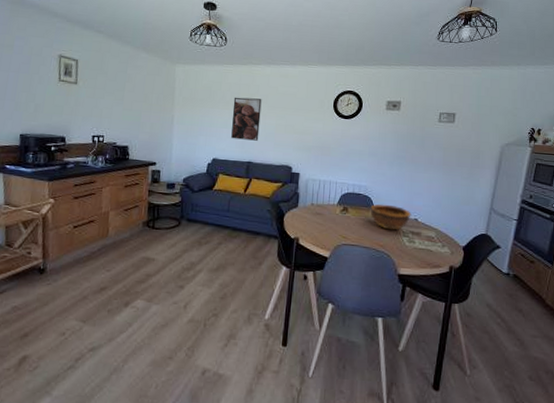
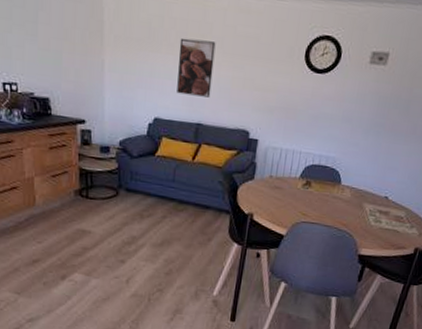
bowl: present [370,204,412,230] -> none [336,178,382,209]

